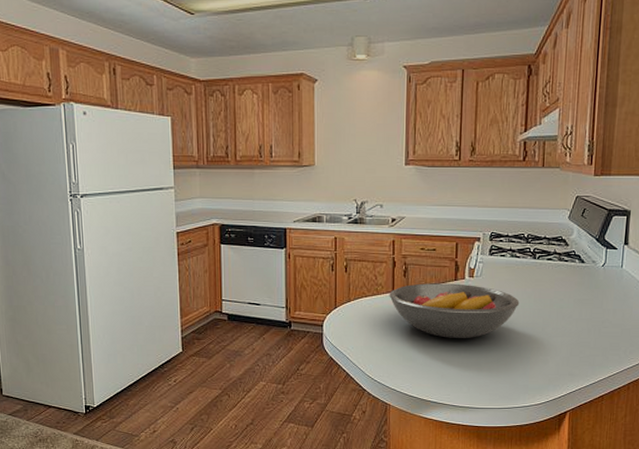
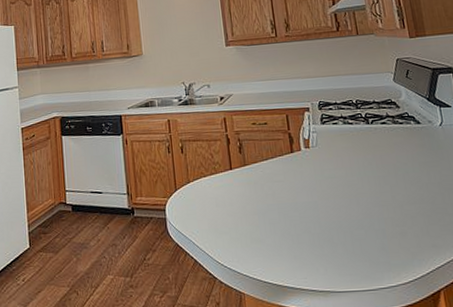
fruit bowl: present [389,283,520,338] -> none [227,155,362,214]

